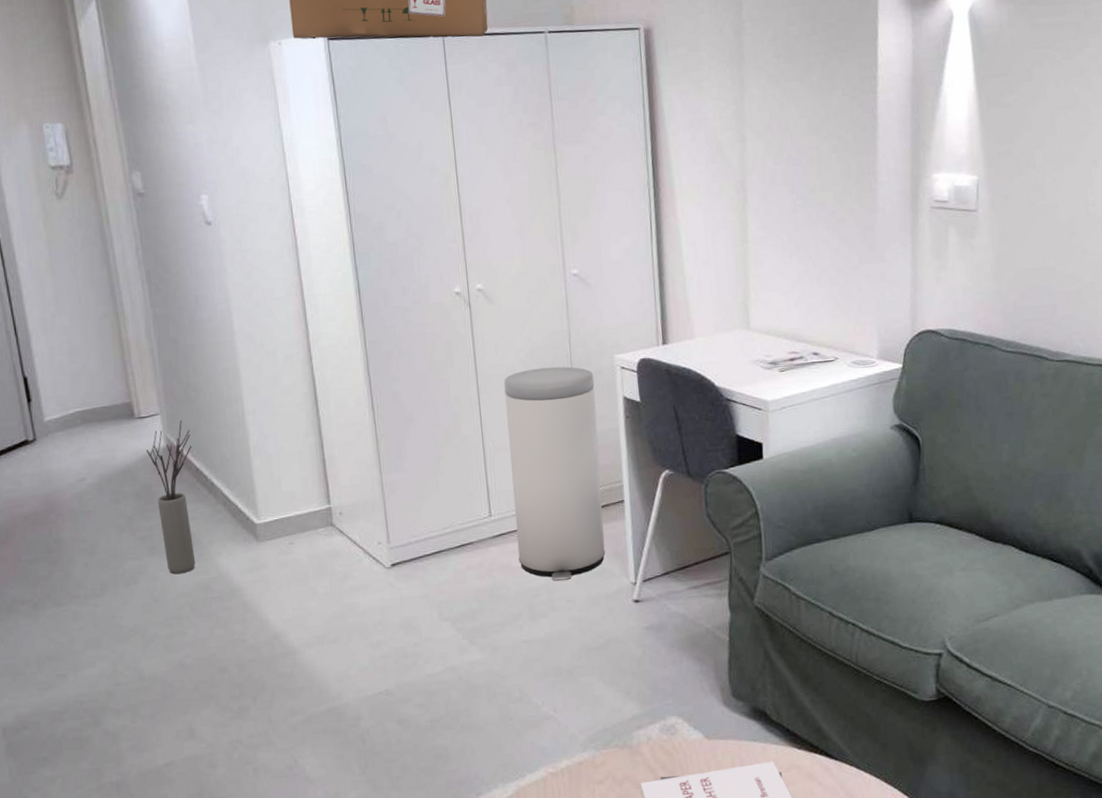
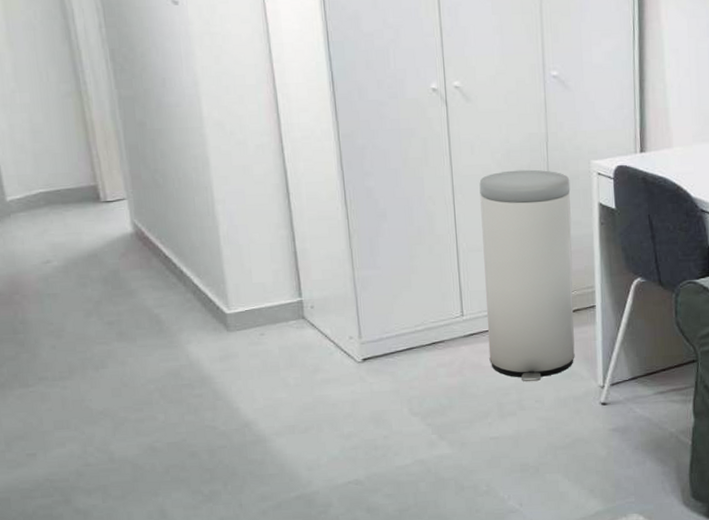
vase: present [146,420,196,575] -> none [112,206,166,360]

